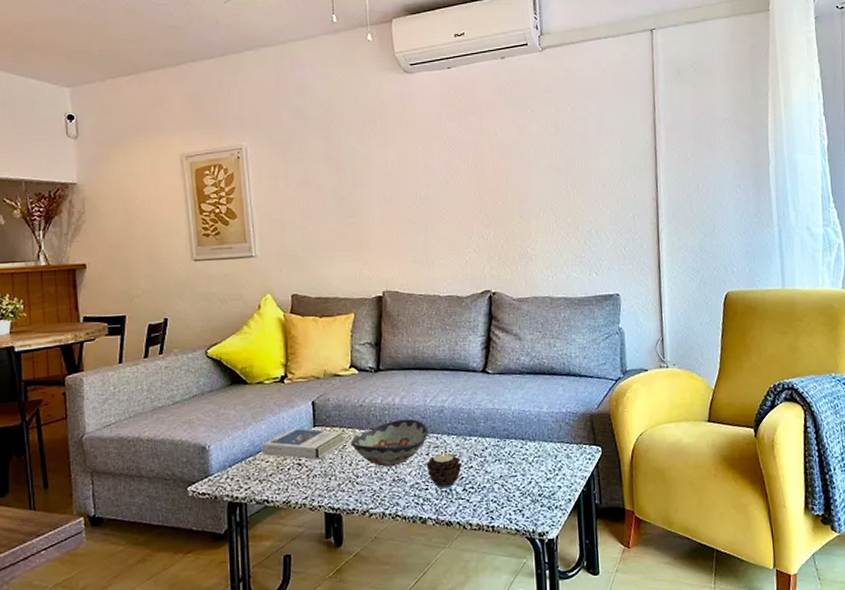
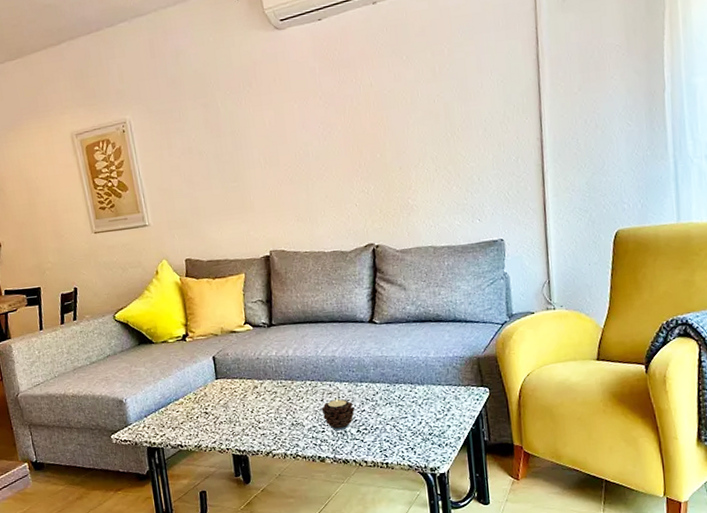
hardback book: present [263,428,346,459] -> none [172,381,247,408]
decorative bowl: present [350,419,429,467] -> none [250,368,322,413]

